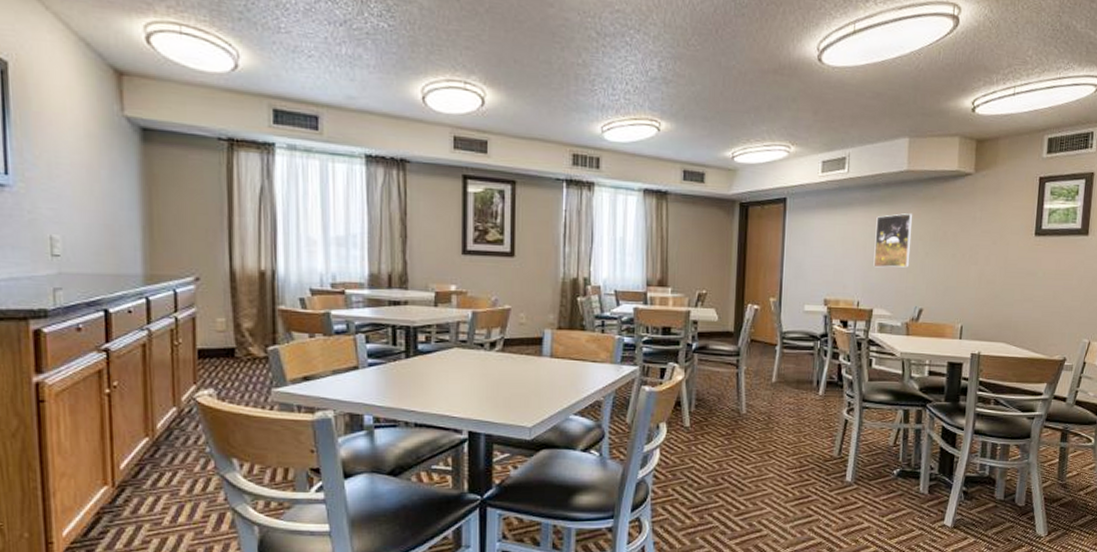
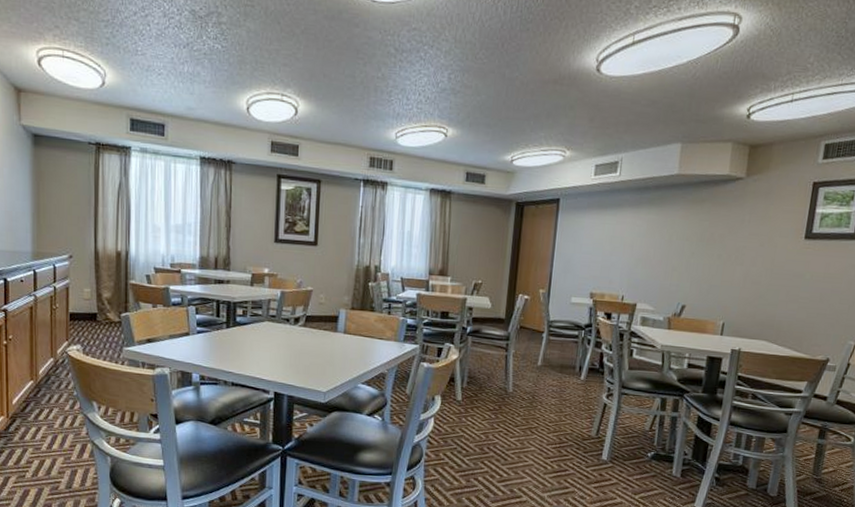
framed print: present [873,212,913,268] -> none [639,214,681,266]

